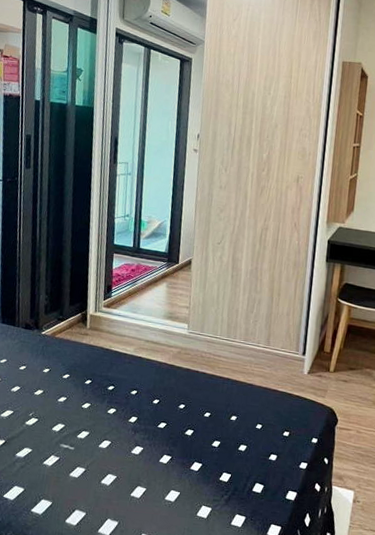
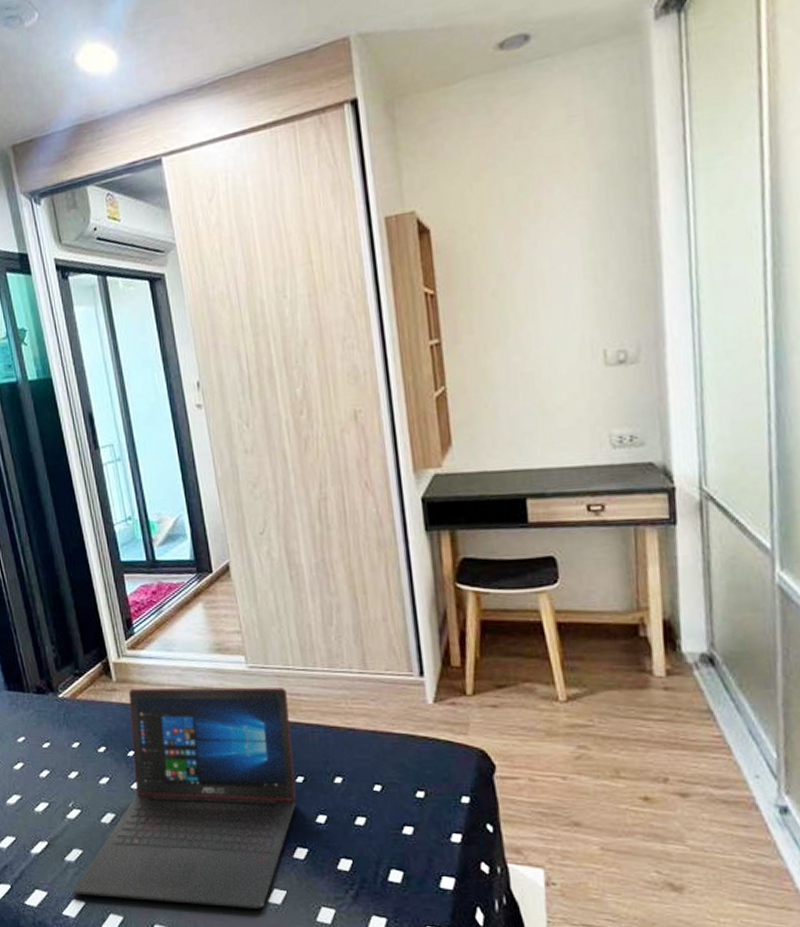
laptop: none [16,335,212,504] -> present [73,687,297,909]

